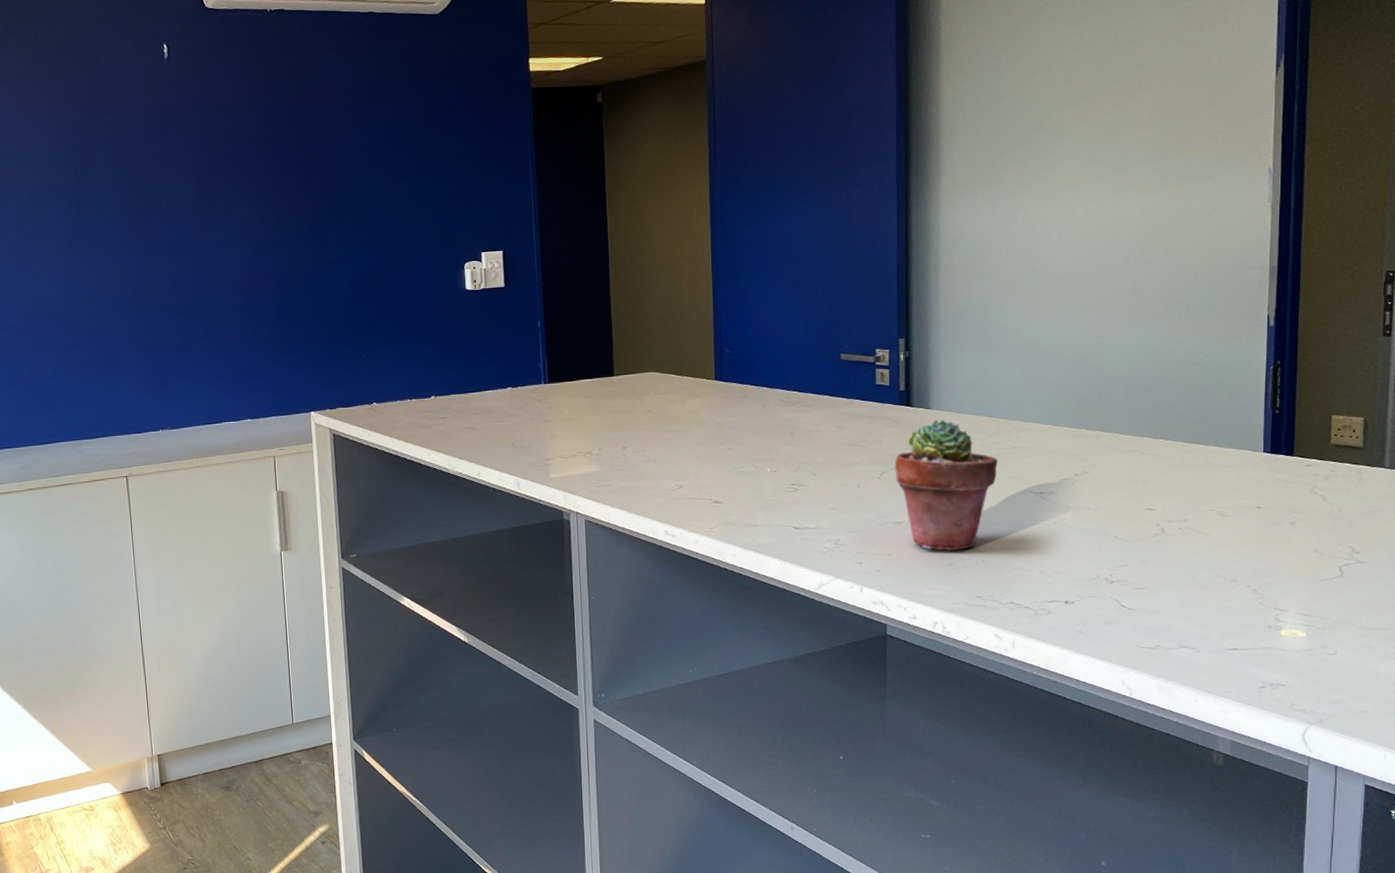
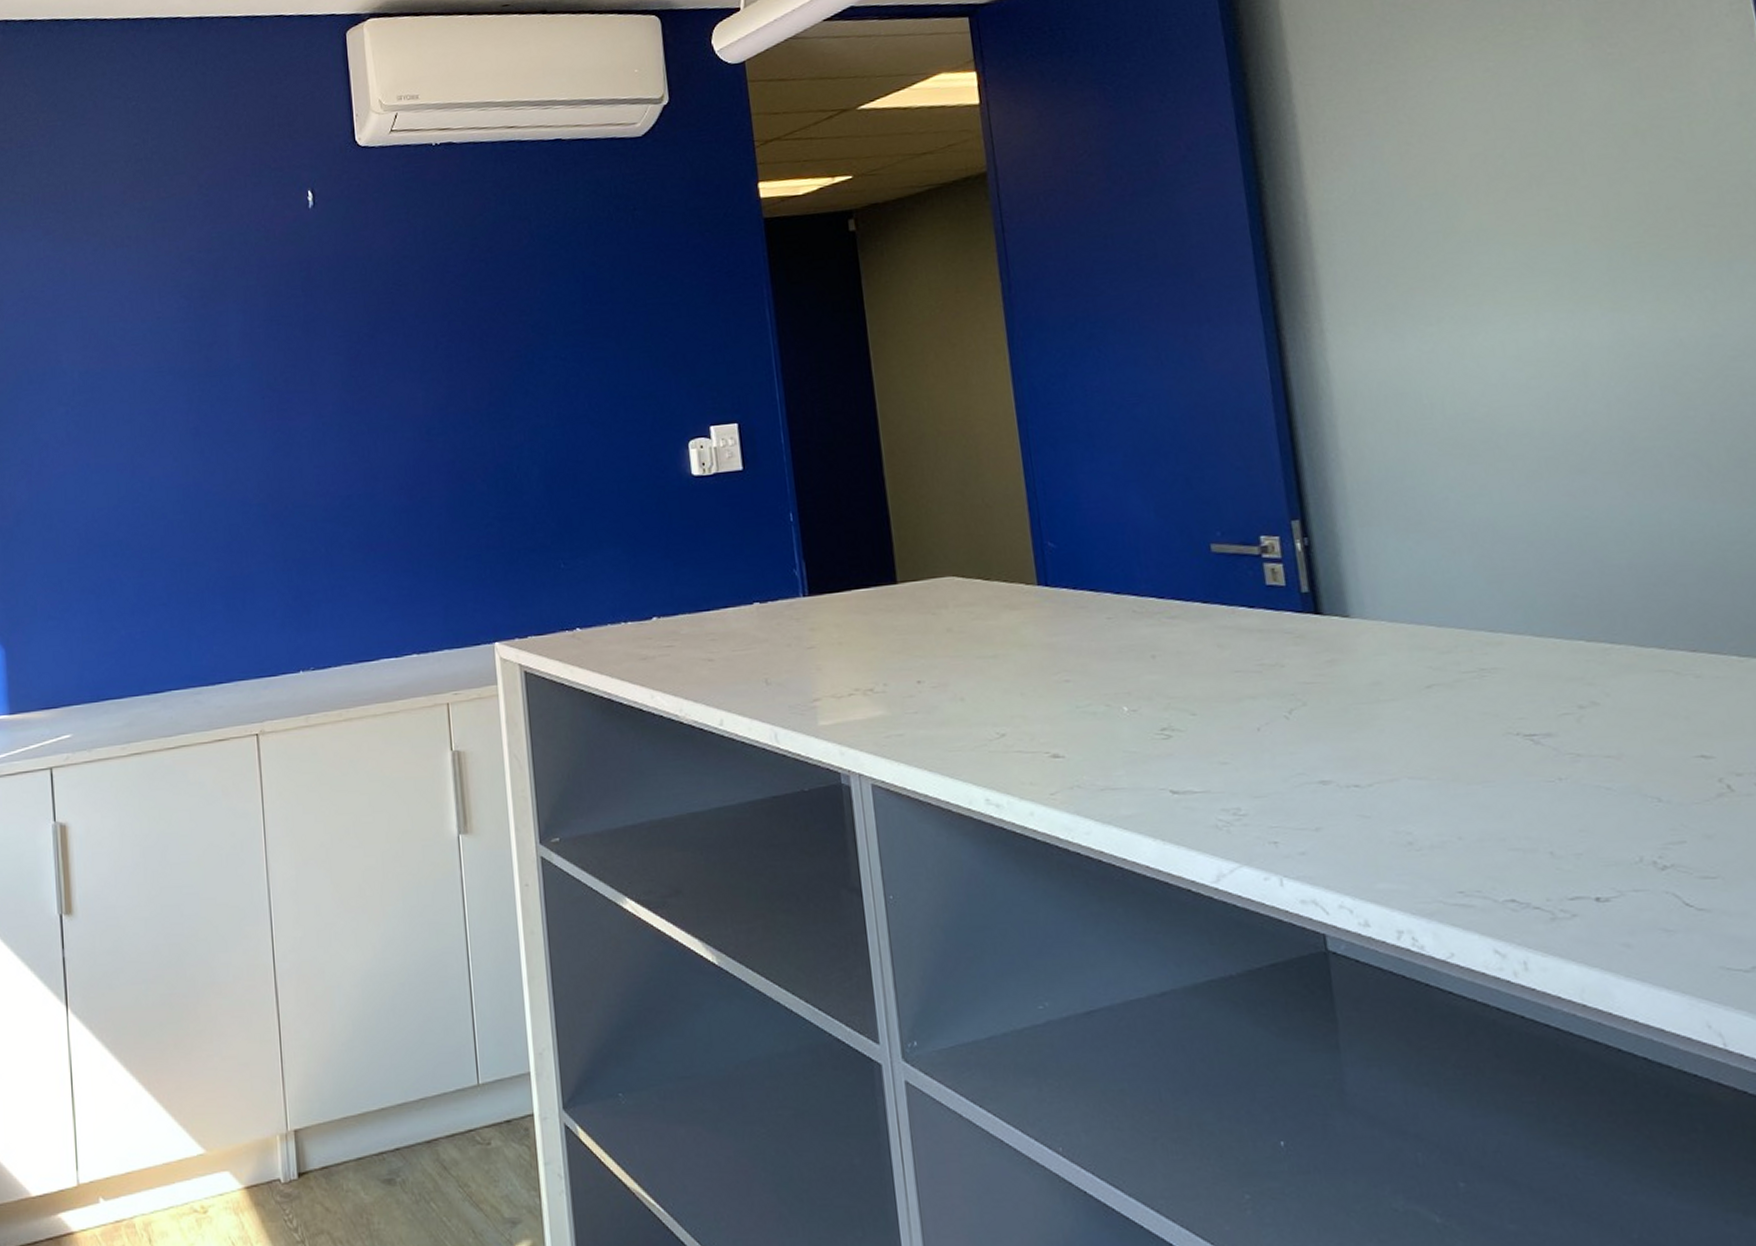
potted succulent: present [894,419,998,551] -> none [1307,631,1462,824]

